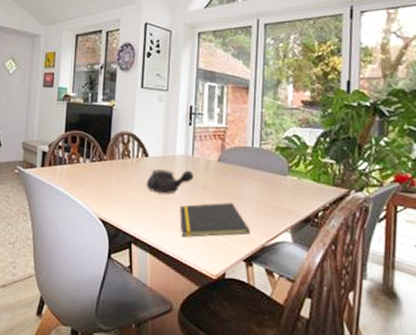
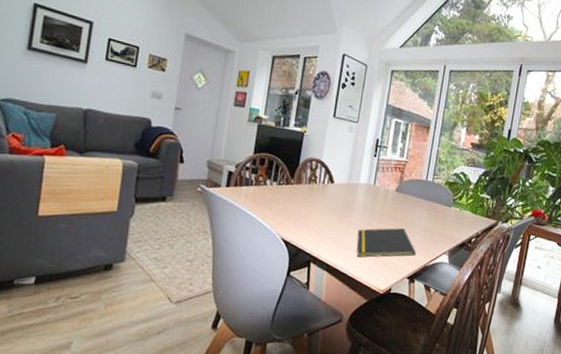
teapot: present [146,169,194,194] -> none [329,195,374,219]

